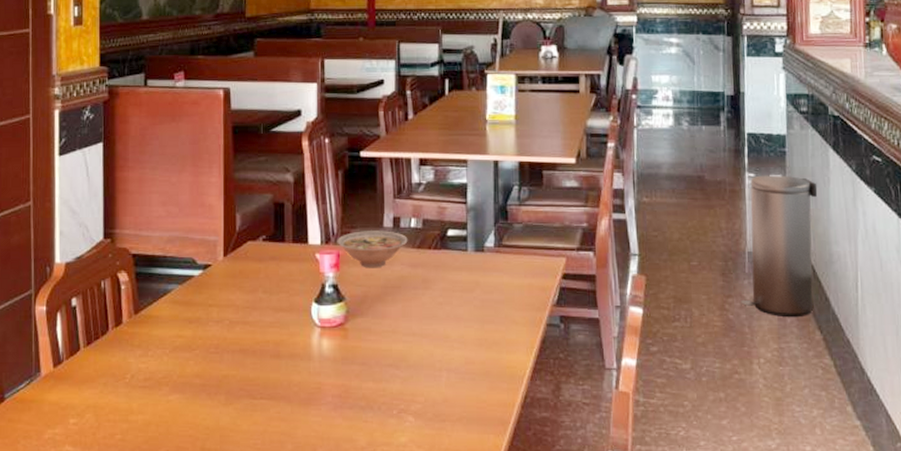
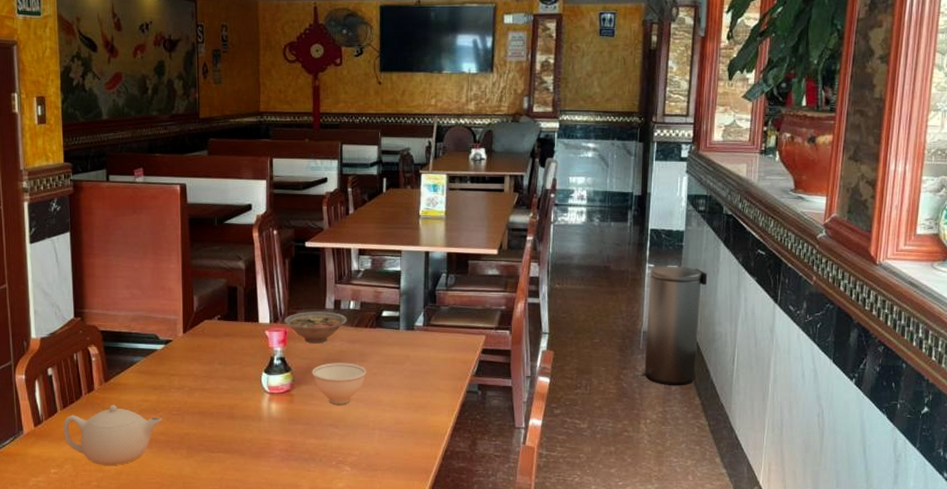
teapot: none [86,341,199,414] -> present [63,404,163,465]
bowl: none [368,290,431,340] -> present [312,362,367,404]

